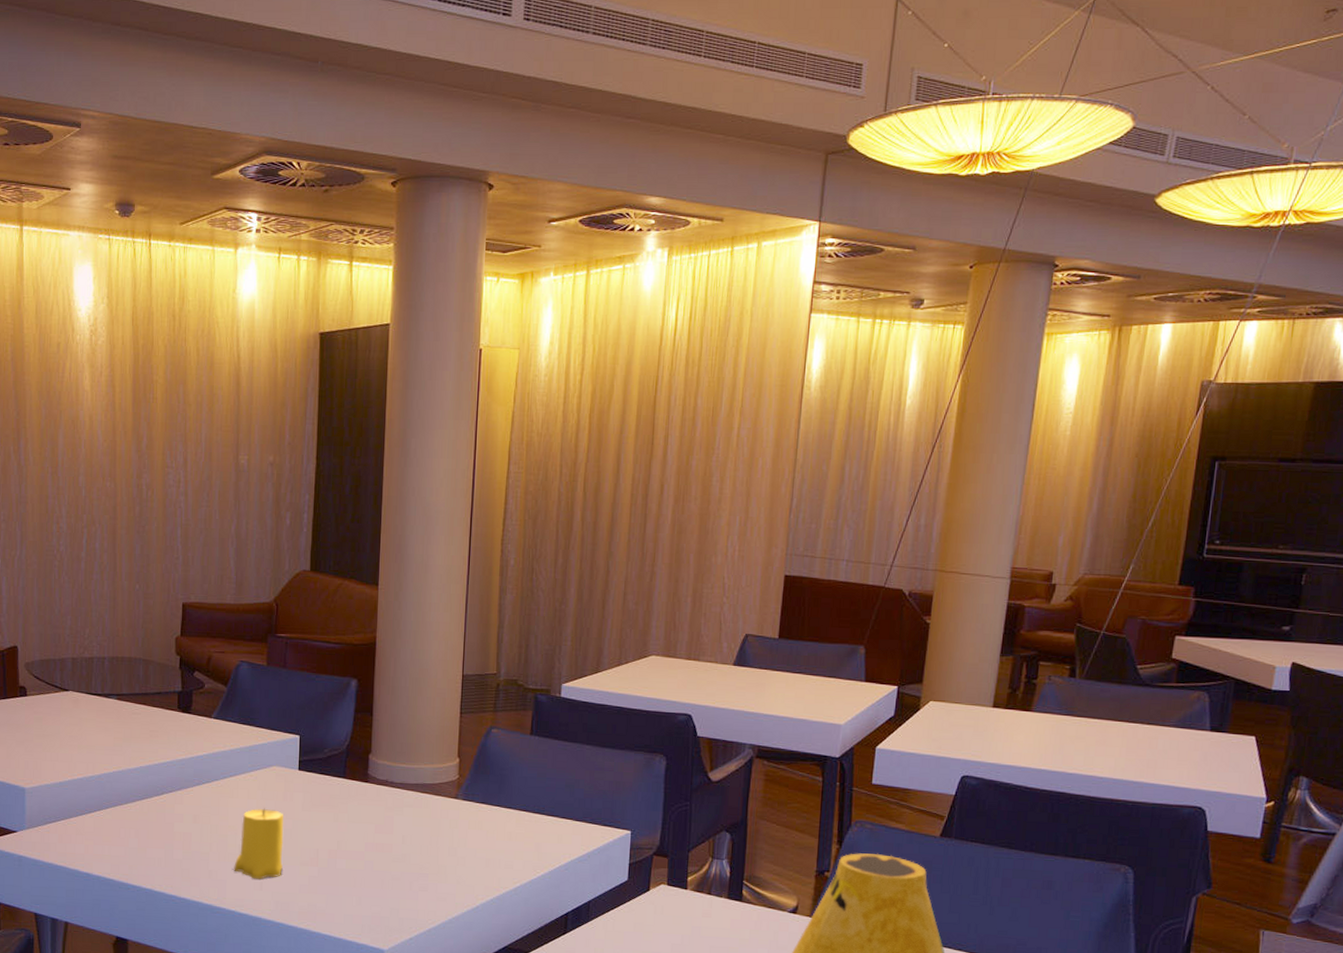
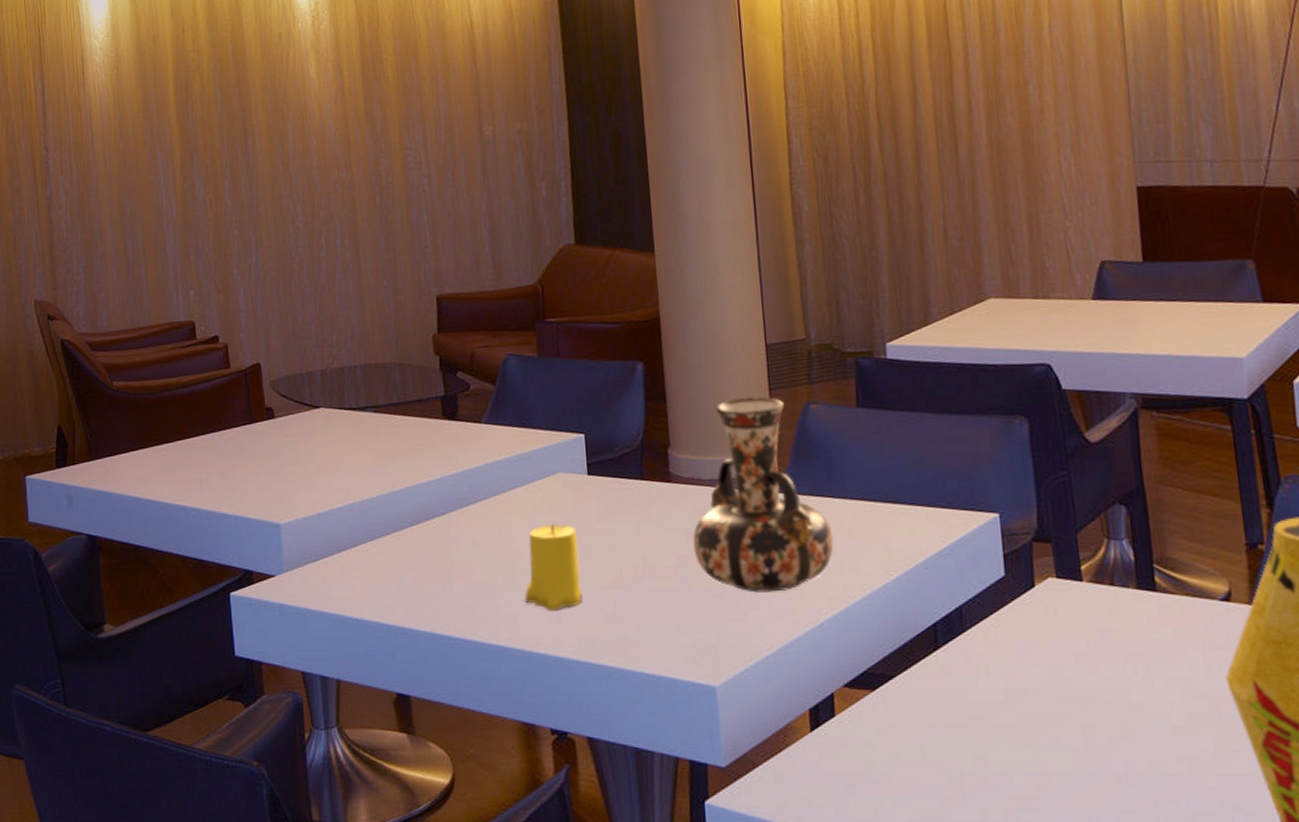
decorative vase: none [380,717,496,879] -> present [693,396,834,593]

